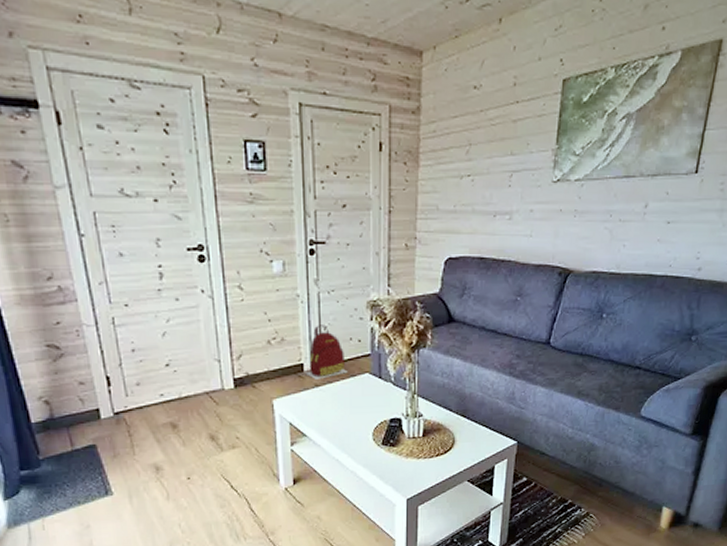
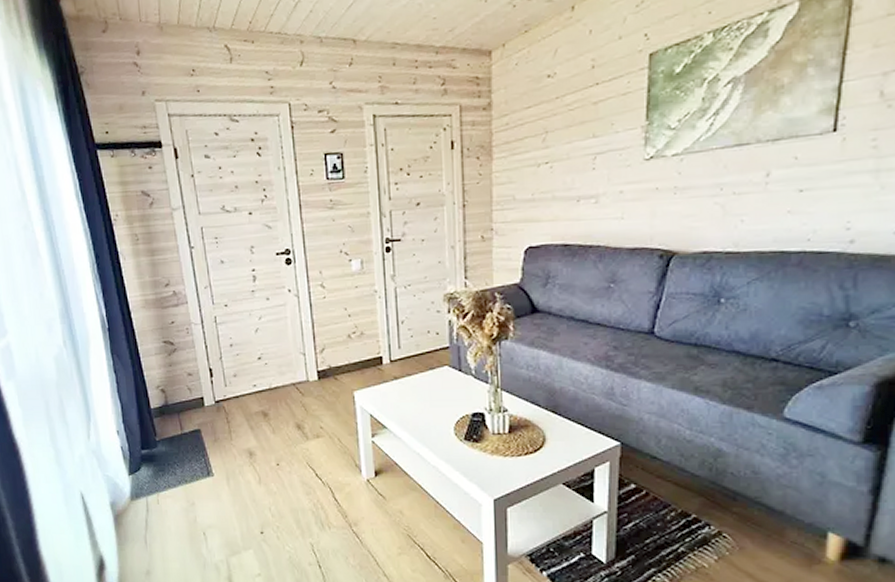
backpack: present [305,324,348,379] -> none [384,318,426,372]

